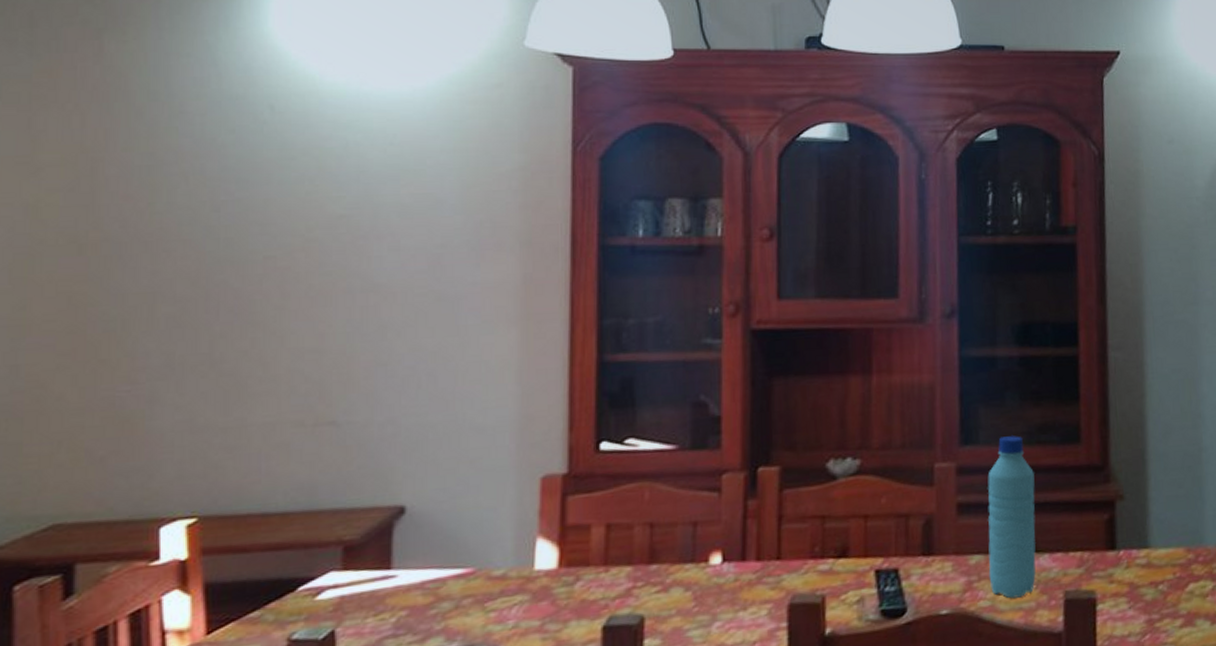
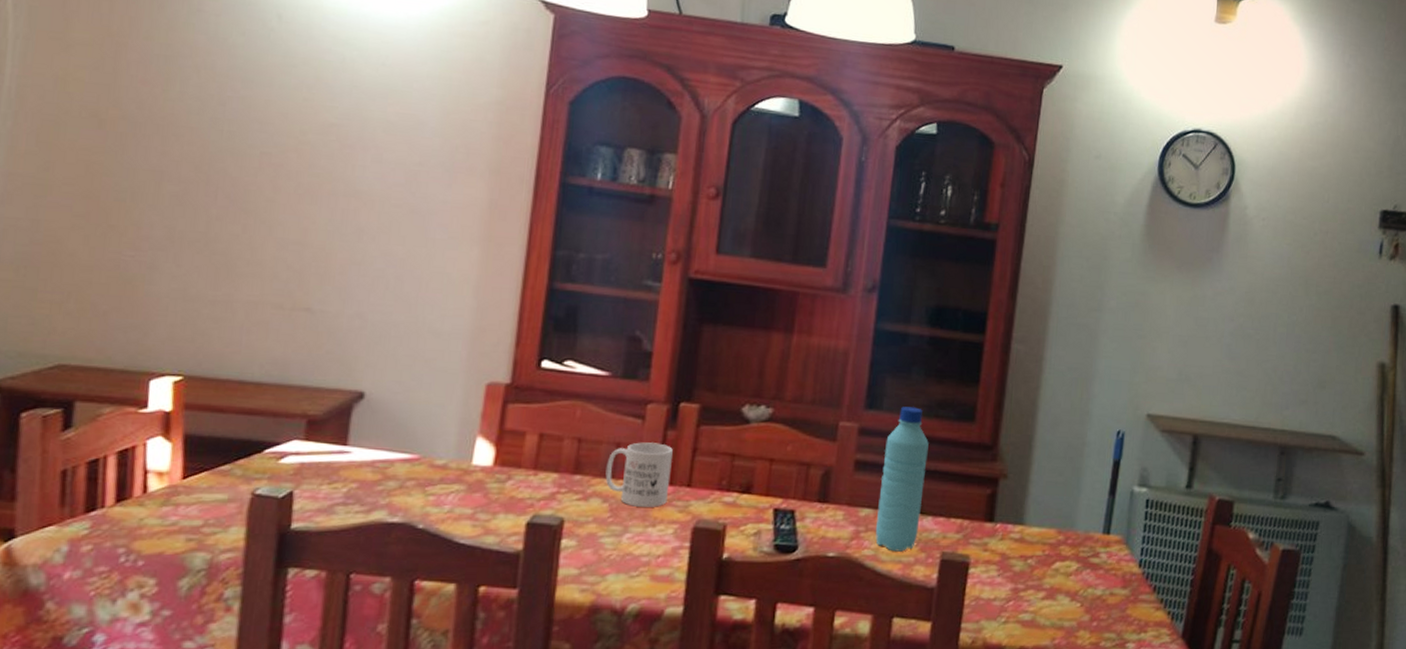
mug: none [684,515,757,591] -> present [605,442,673,507]

